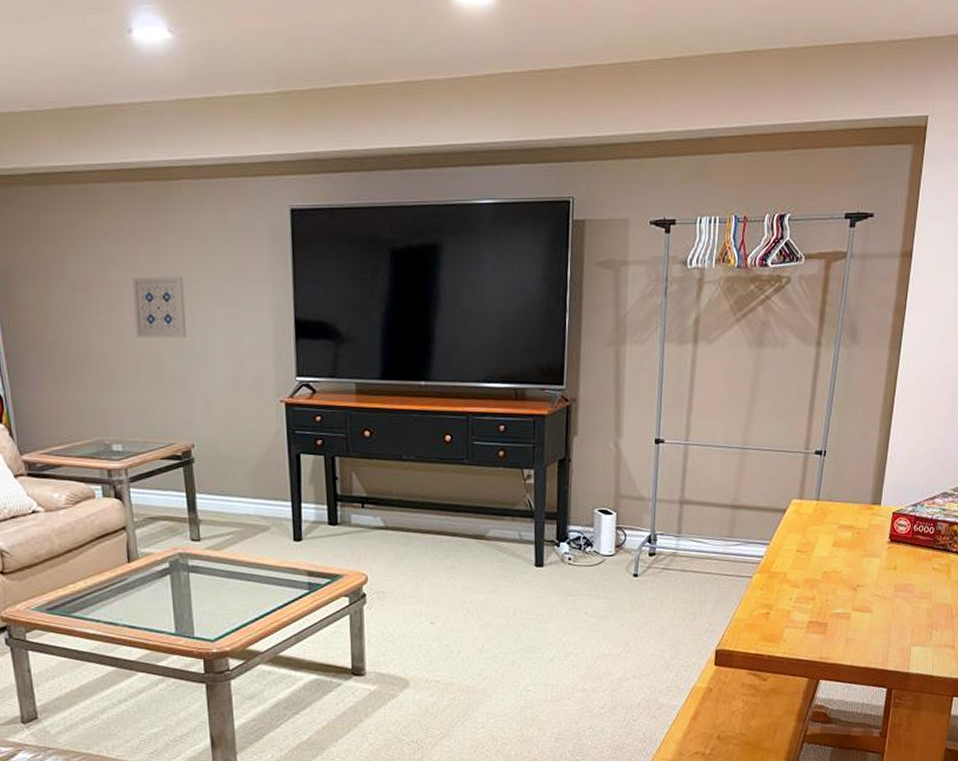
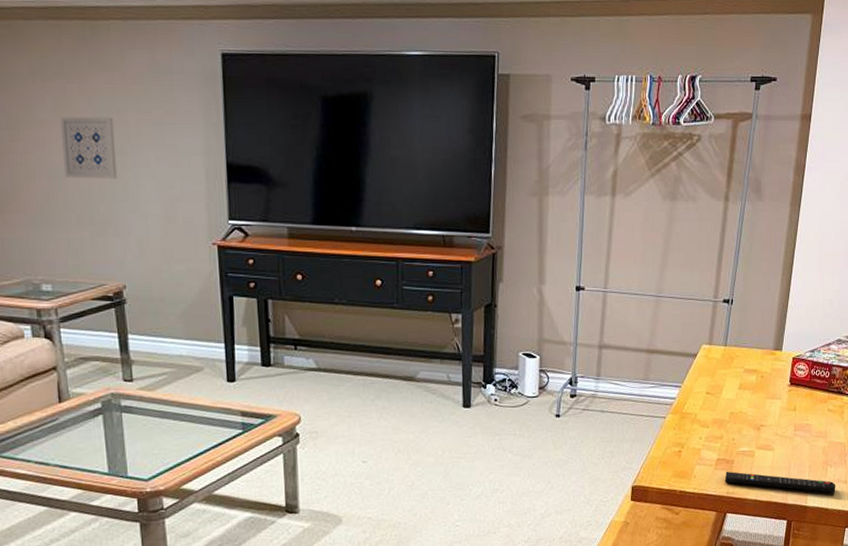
remote control: none [817,634,942,659] -> present [724,471,836,493]

